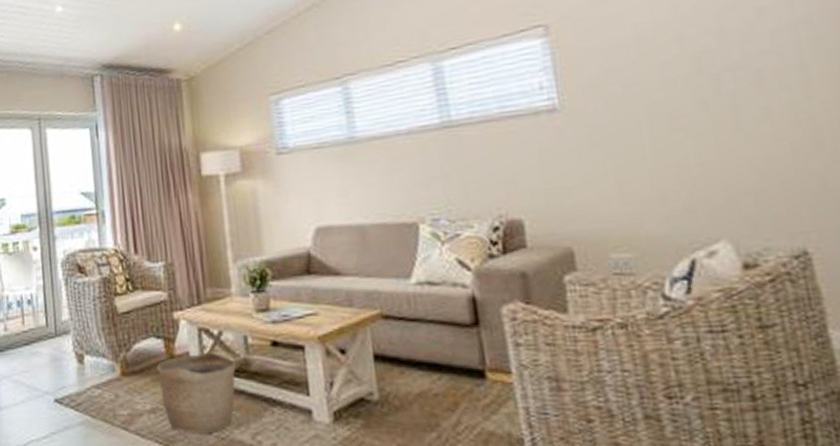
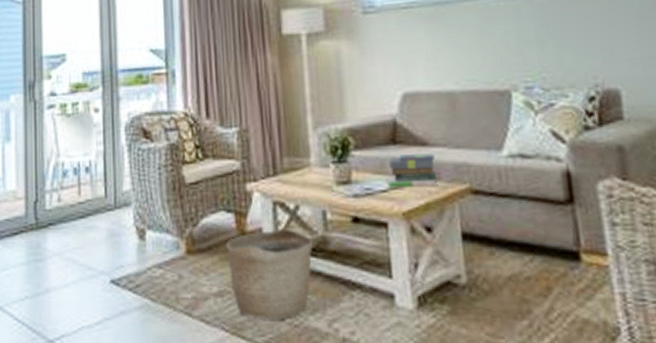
books: none [302,282,350,315] -> present [387,153,437,189]

